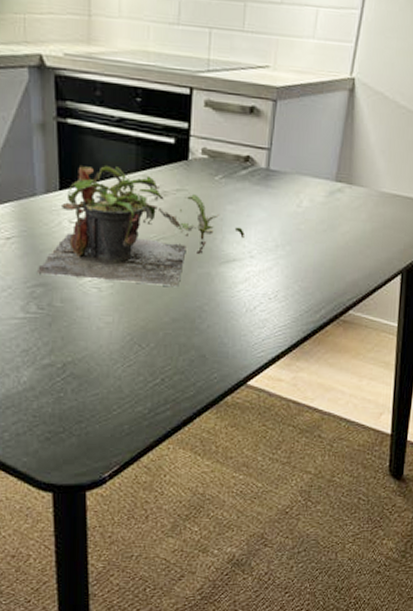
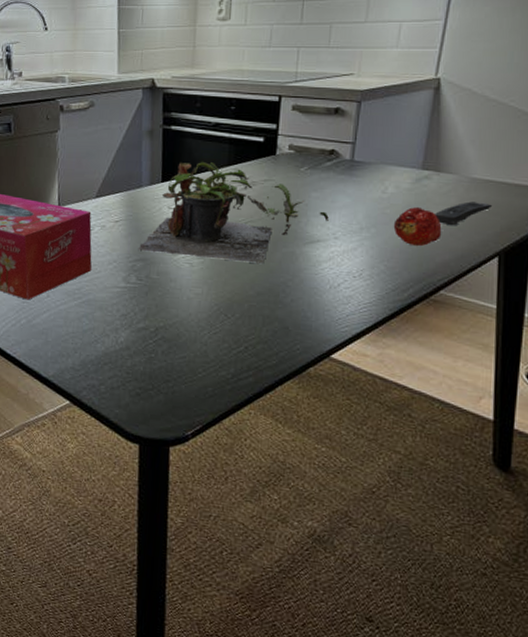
fruit: none [307,222,353,265] -> present [393,206,442,247]
remote control: none [346,217,397,243] -> present [435,201,492,226]

